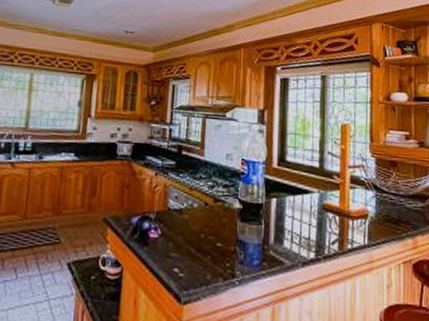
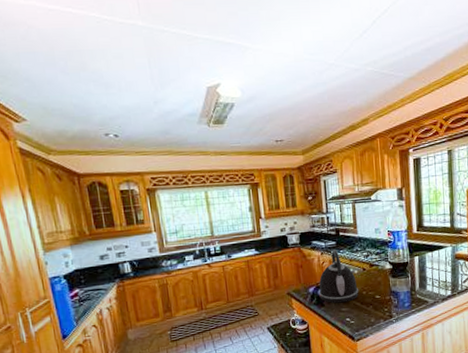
kettle: none [144,170,195,245] -> present [319,249,358,304]

